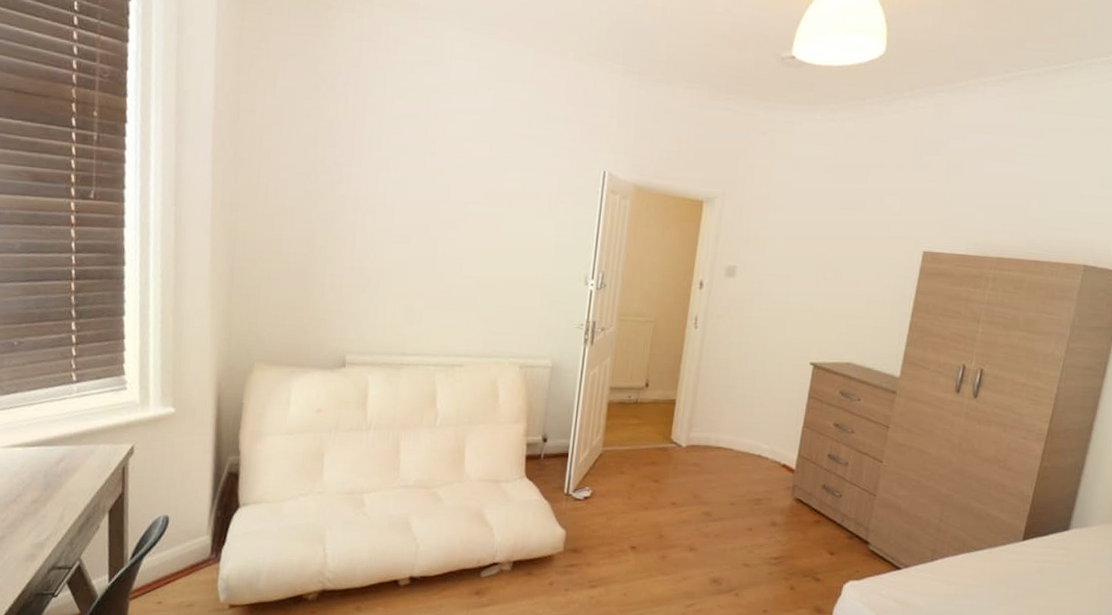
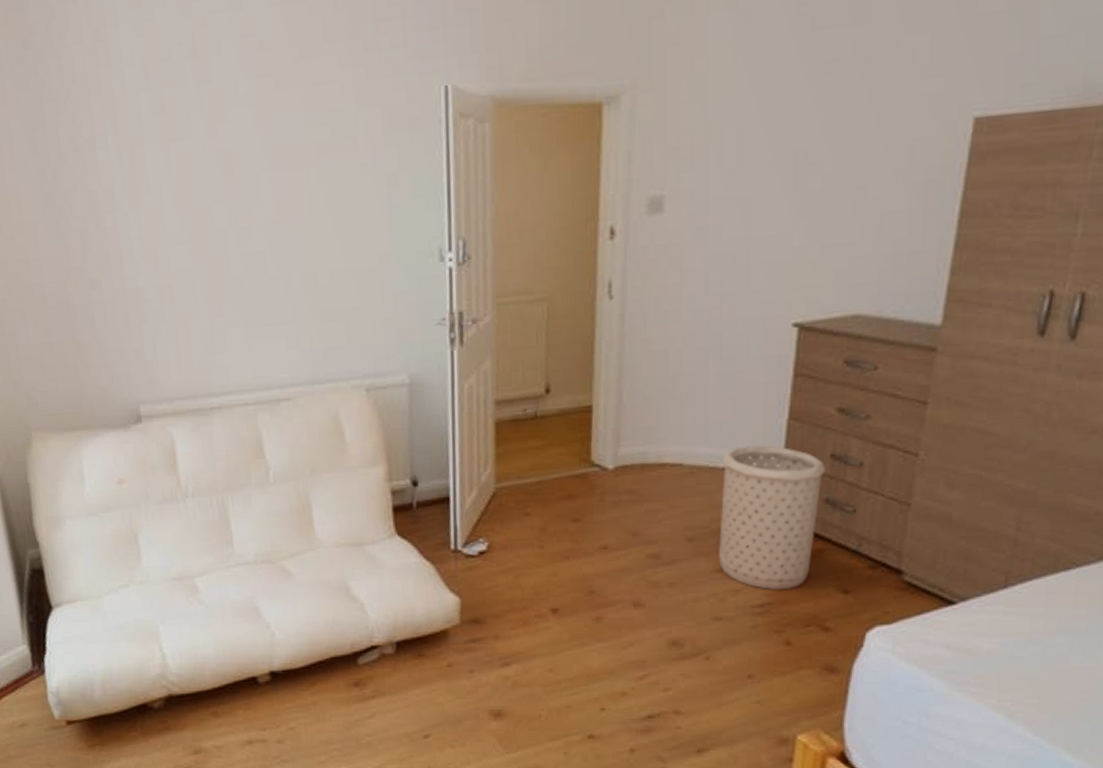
laundry basket: none [750,442,824,548] -> present [719,445,825,591]

